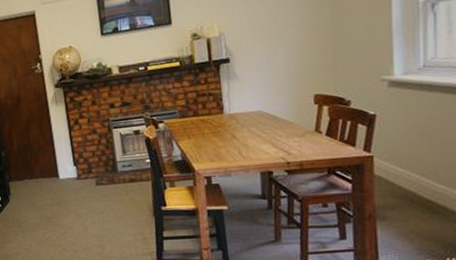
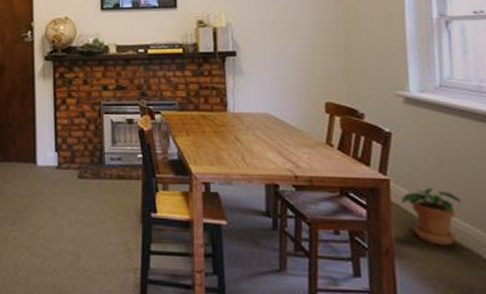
potted plant: none [383,159,440,207] -> present [401,188,462,246]

